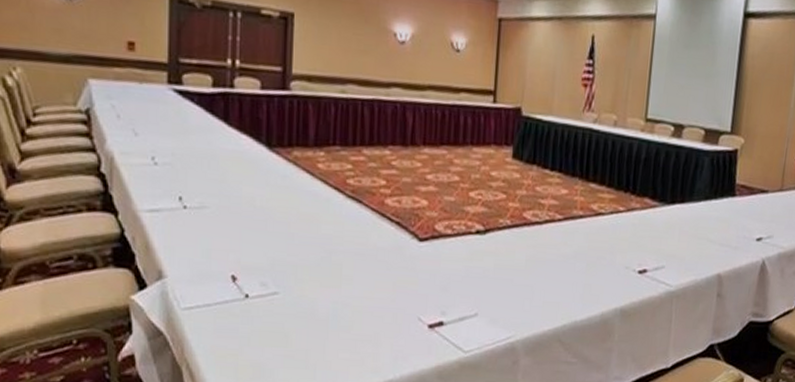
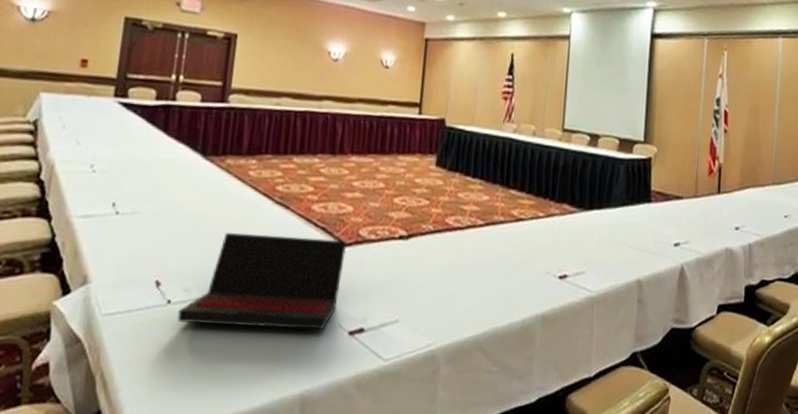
laptop: none [257,227,422,323] -> present [177,233,346,330]

